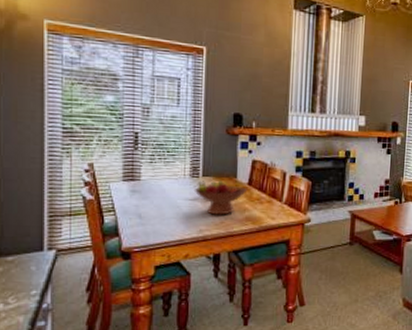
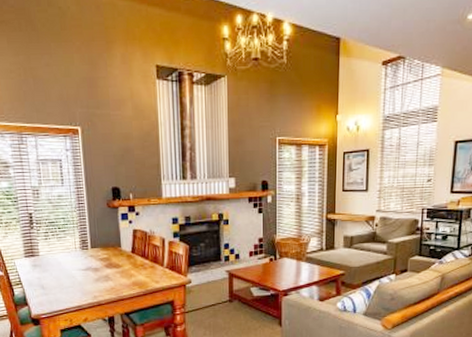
fruit bowl: present [194,180,248,215] -> none [85,250,132,282]

